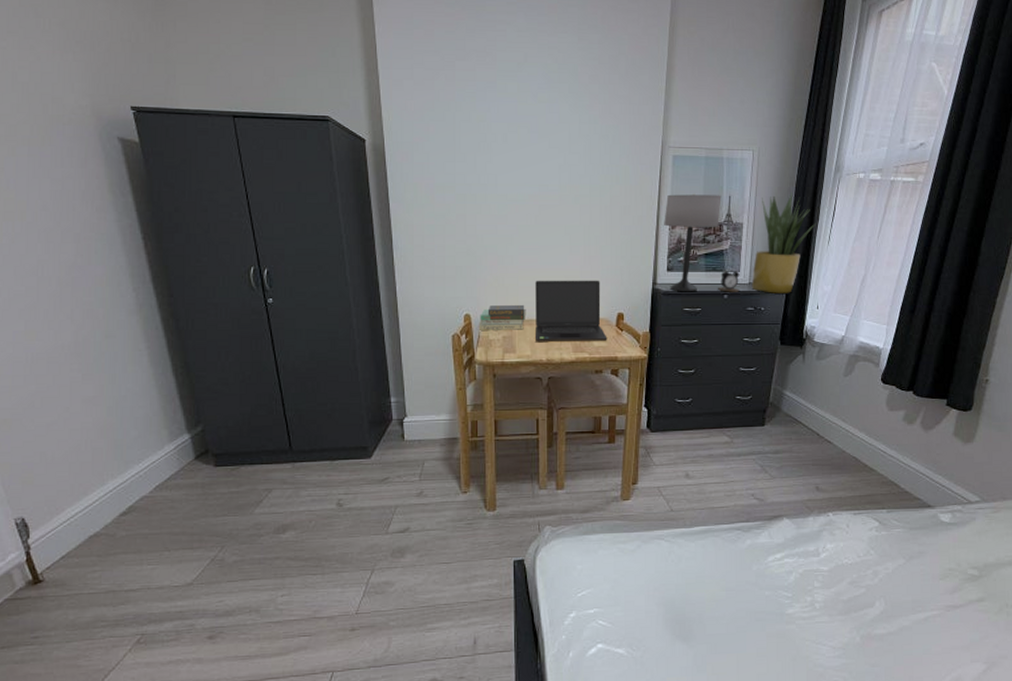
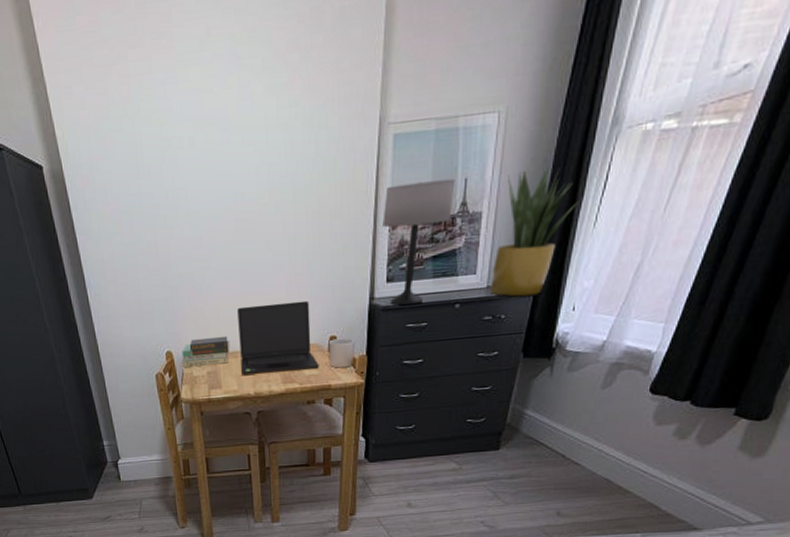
mug: none [616,315,640,342] -> present [328,337,356,368]
alarm clock: present [718,268,740,292] -> none [448,271,476,301]

